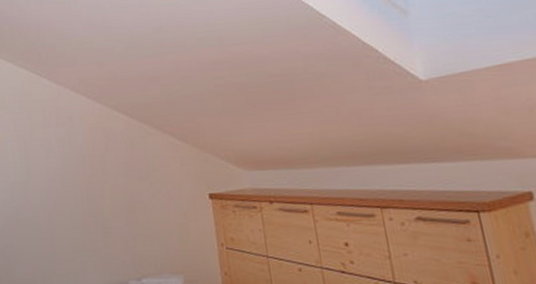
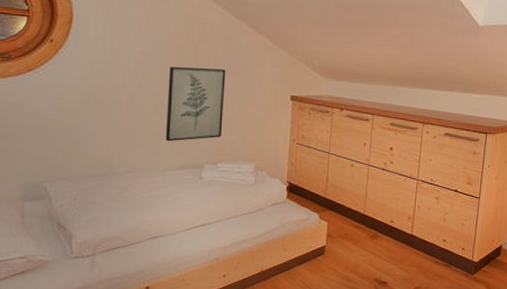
wall art: none [81,175,142,259] -> present [165,67,226,142]

